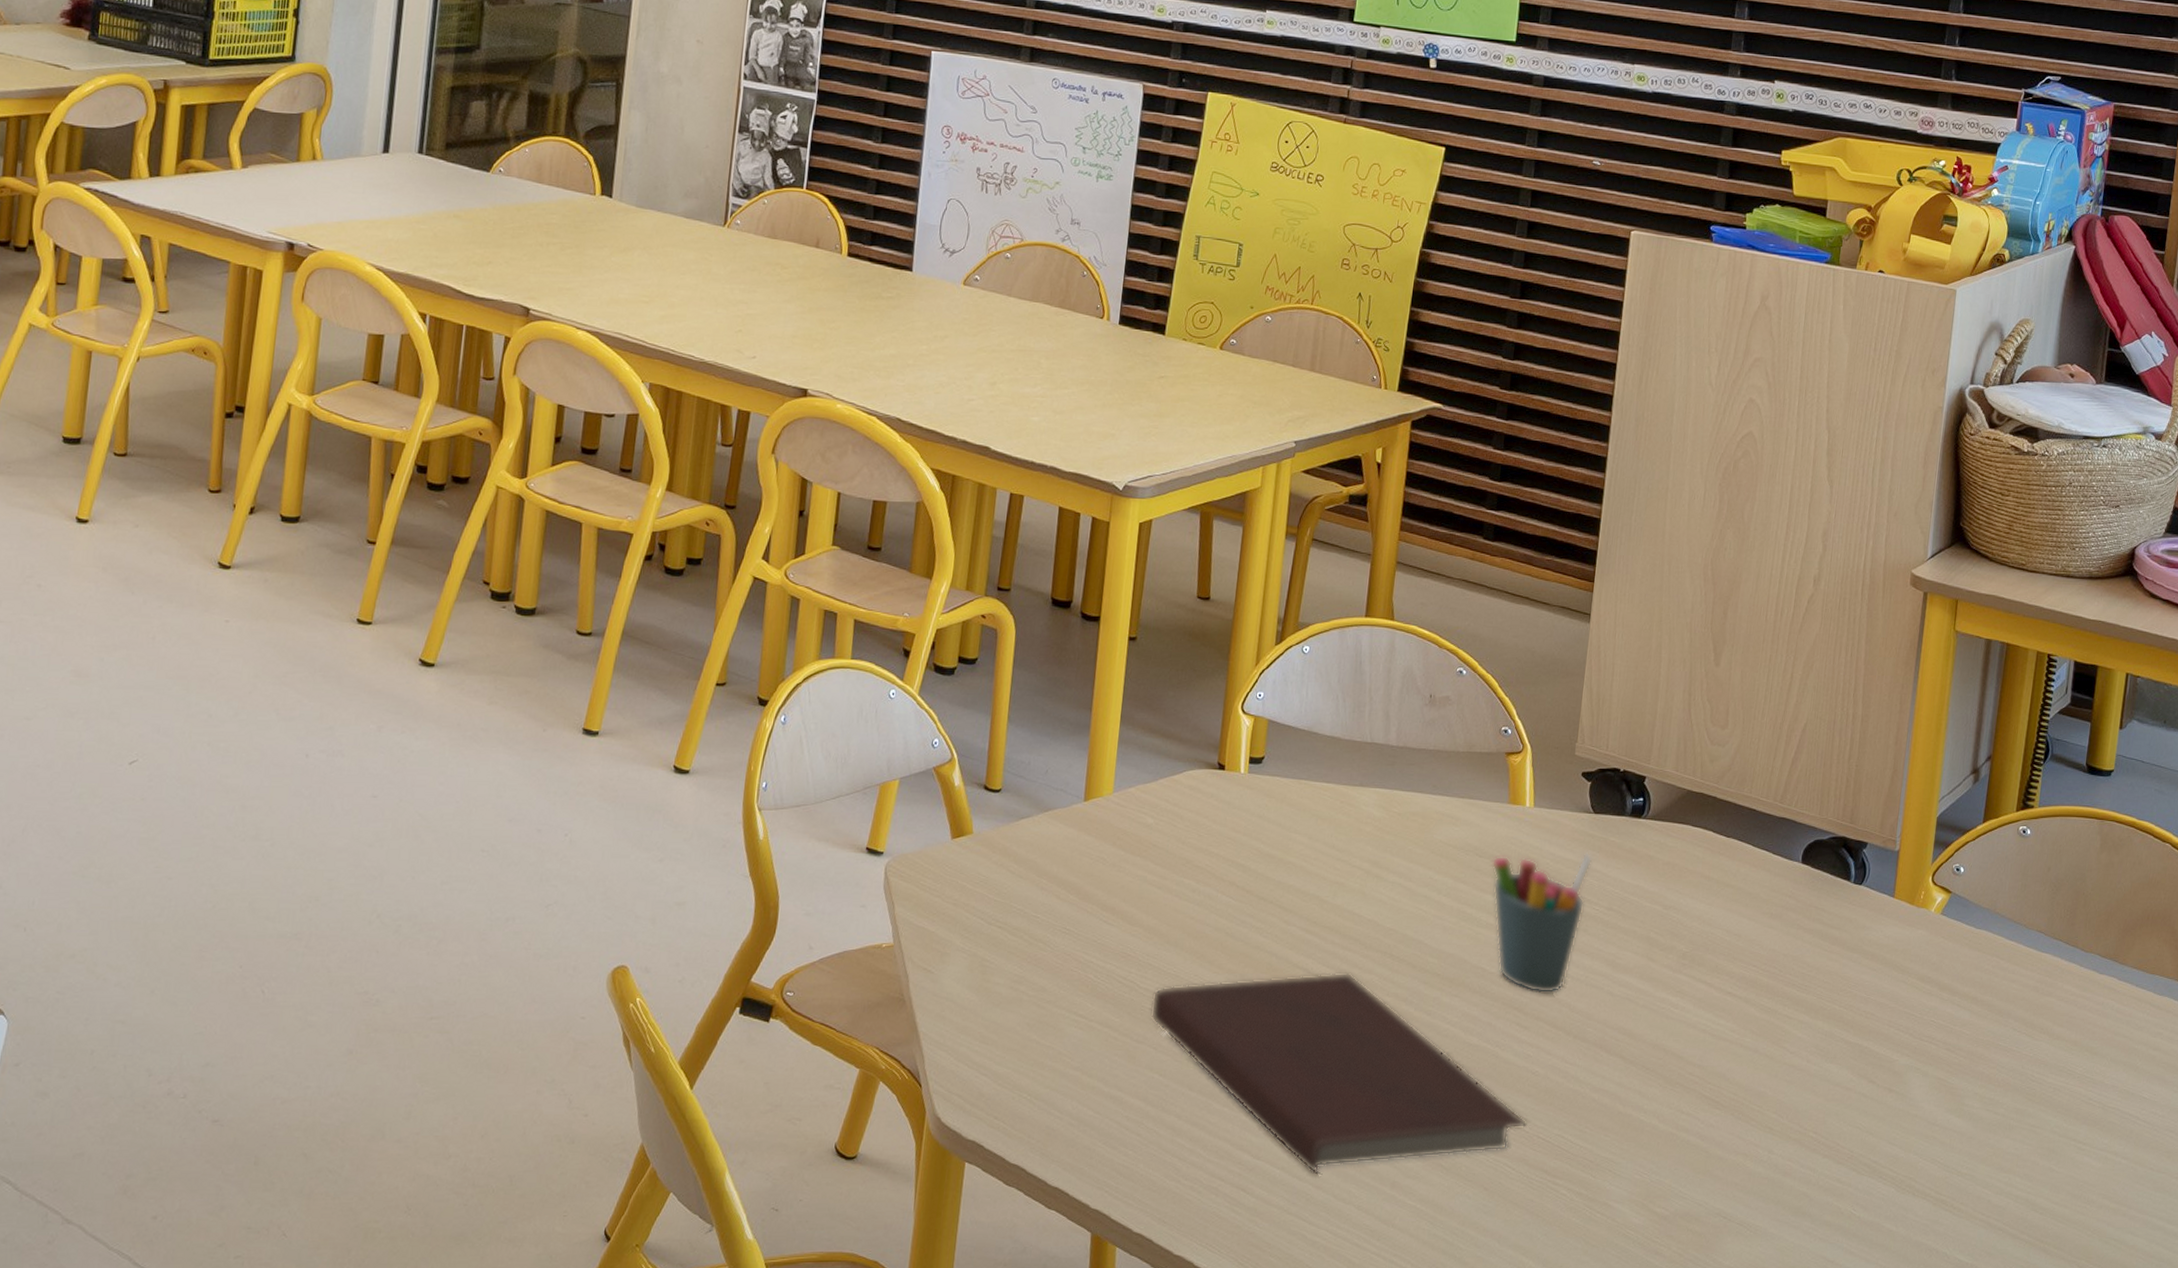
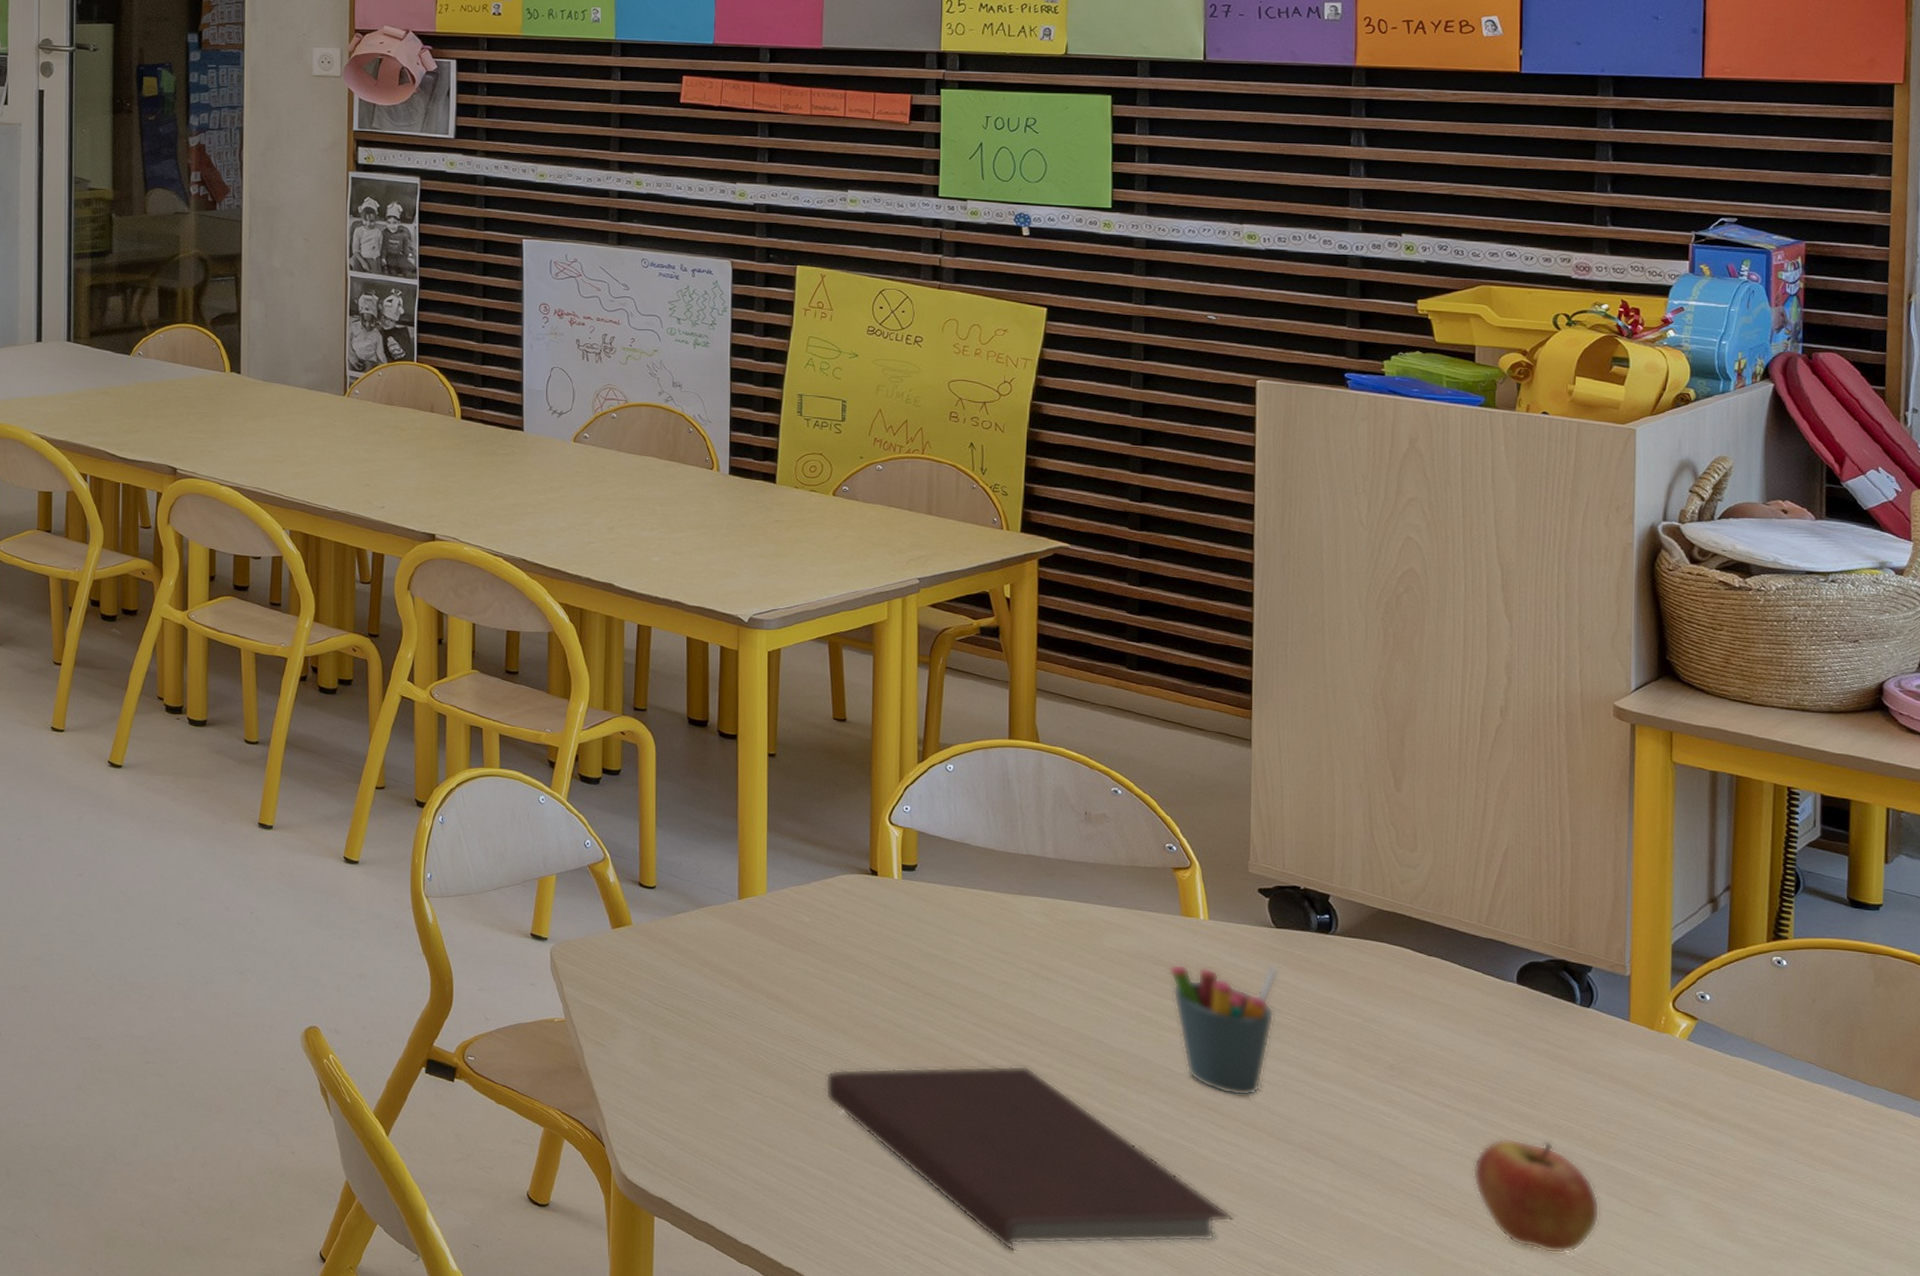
apple: none [1744,1024,1852,1141] -> present [1472,1138,1600,1254]

